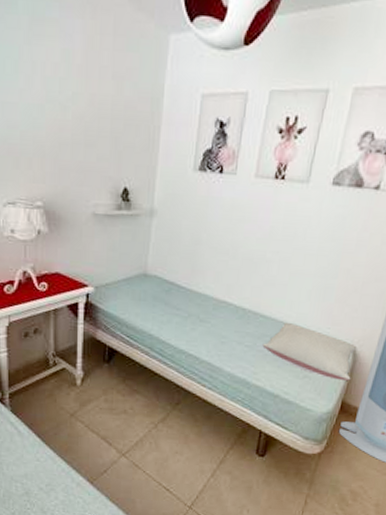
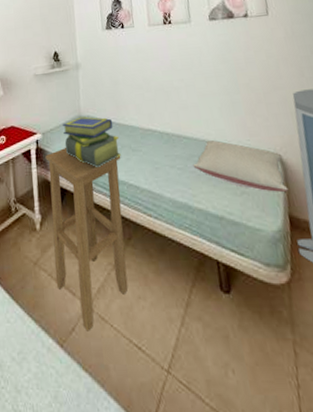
stool: none [92,307,186,474] -> present [45,148,128,331]
stack of books: none [121,275,187,334] -> present [62,116,121,168]

